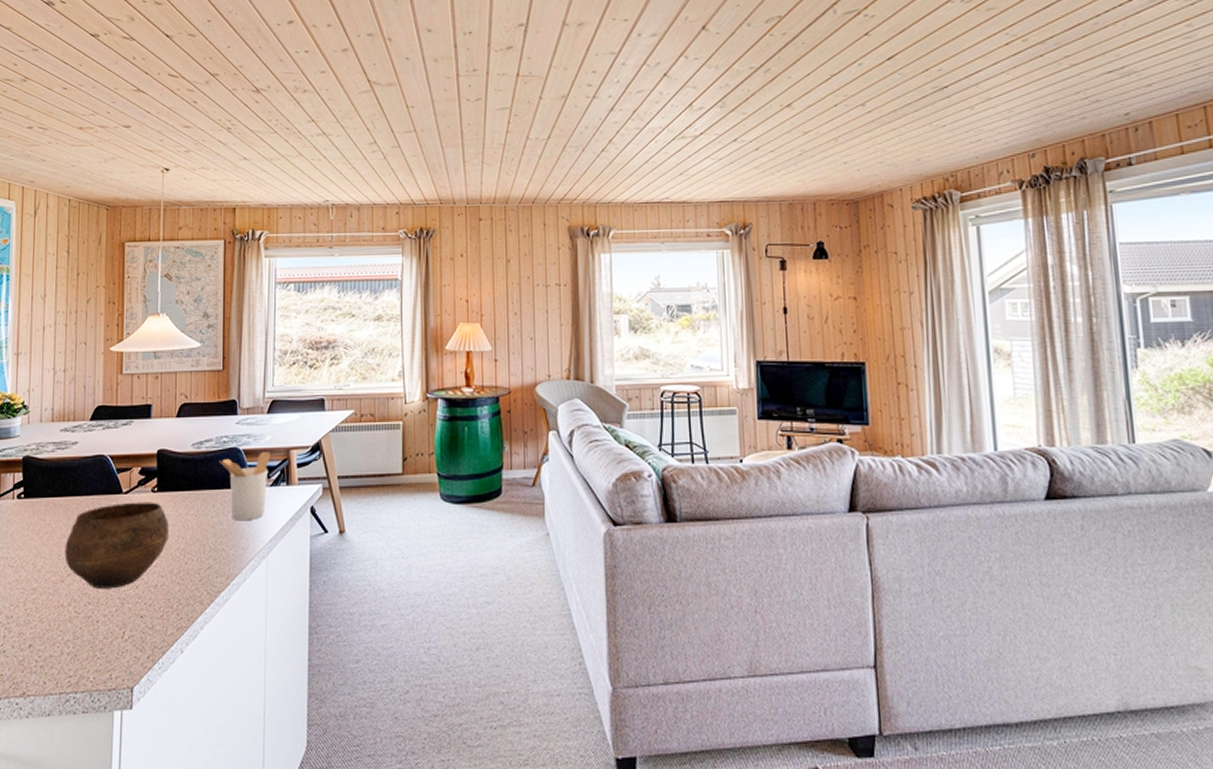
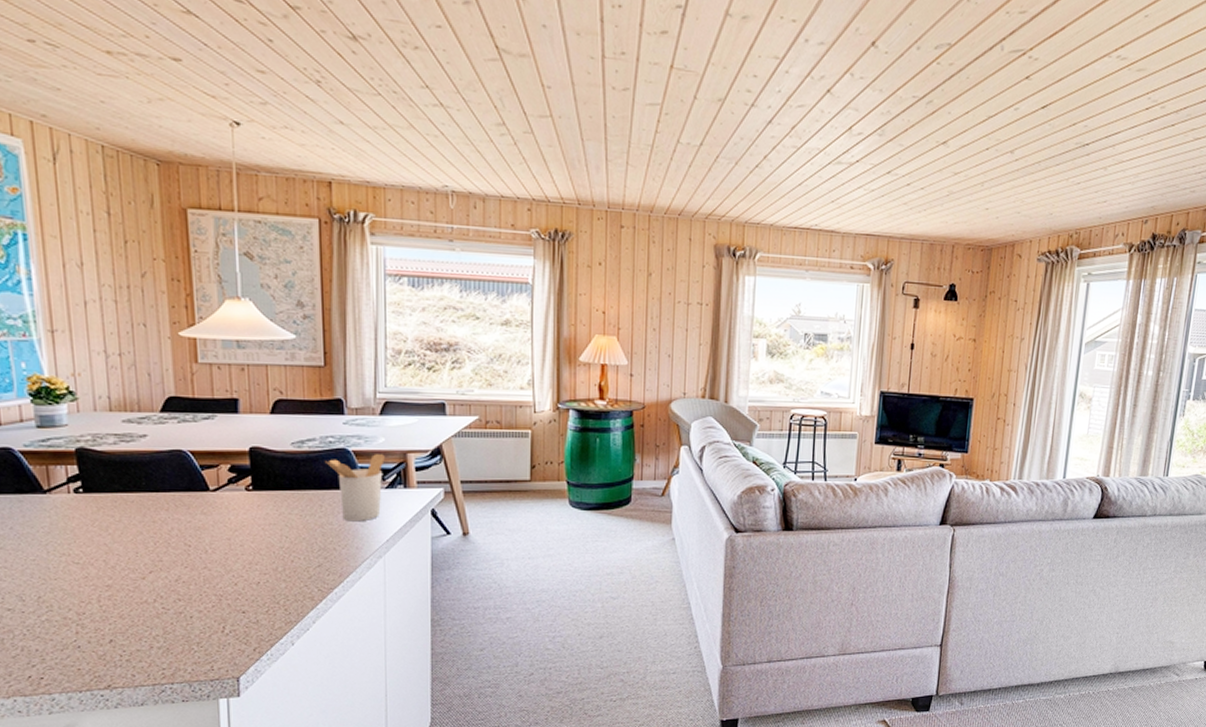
bowl: present [64,502,170,589] -> none [142,500,271,586]

